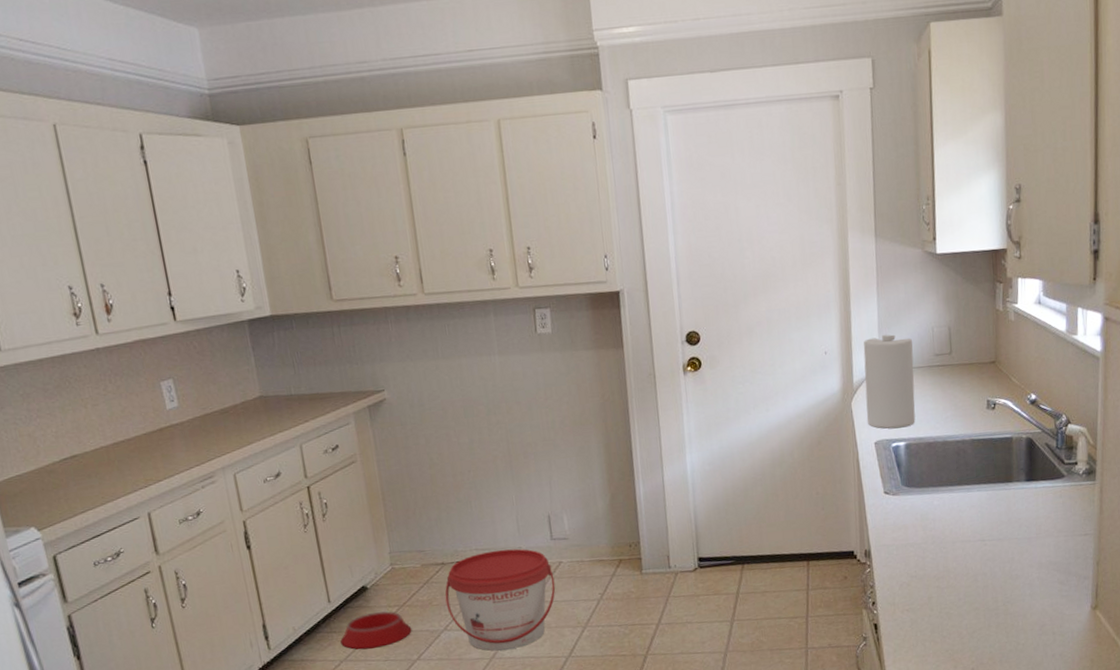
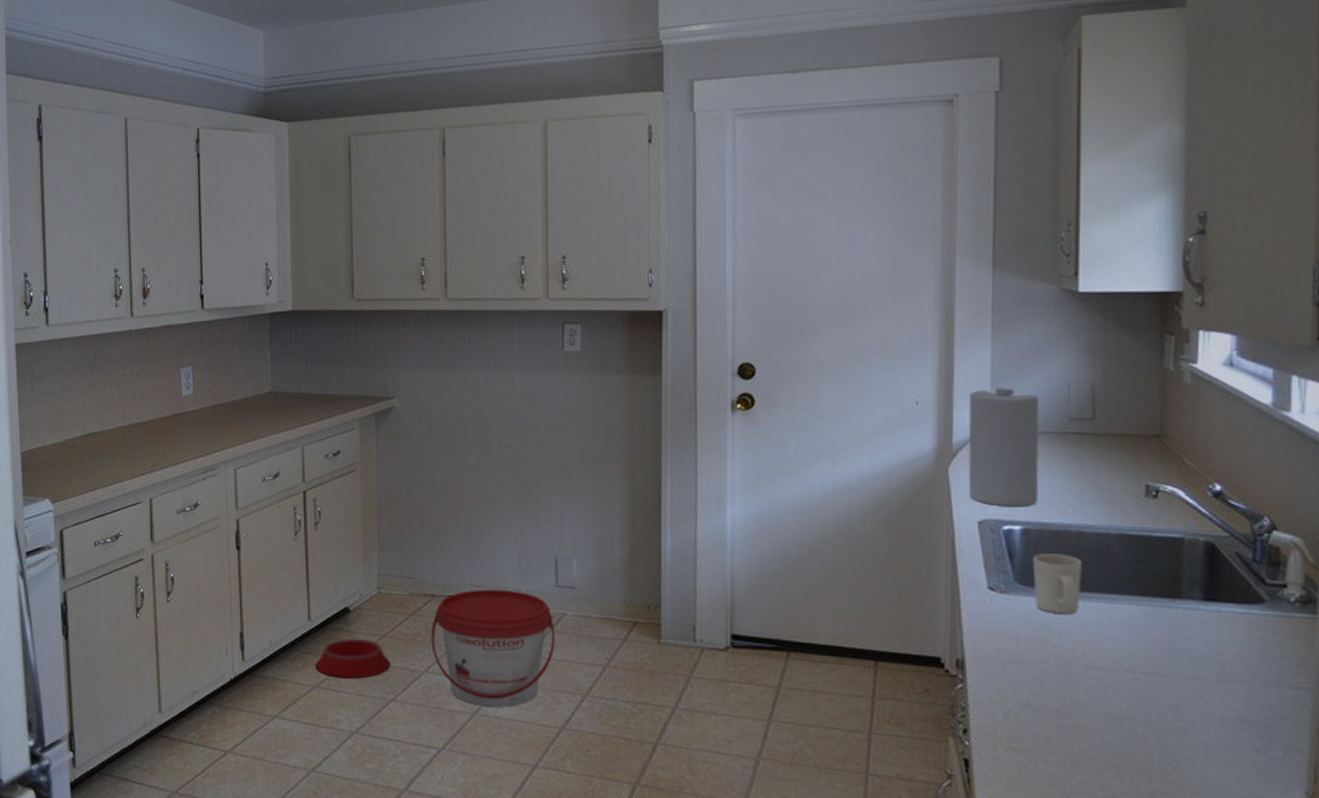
mug: none [914,459,948,505] -> present [1033,554,1083,613]

